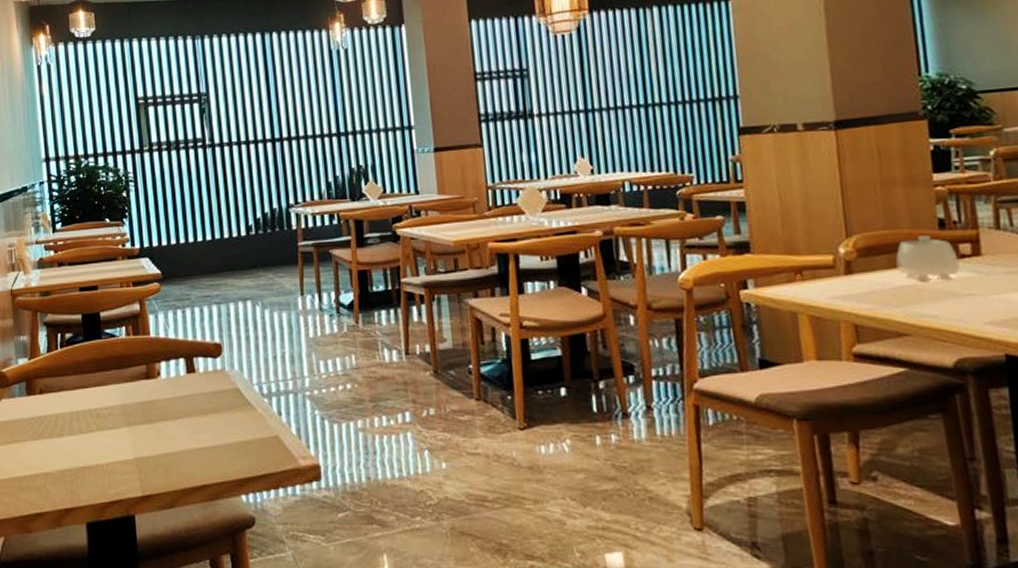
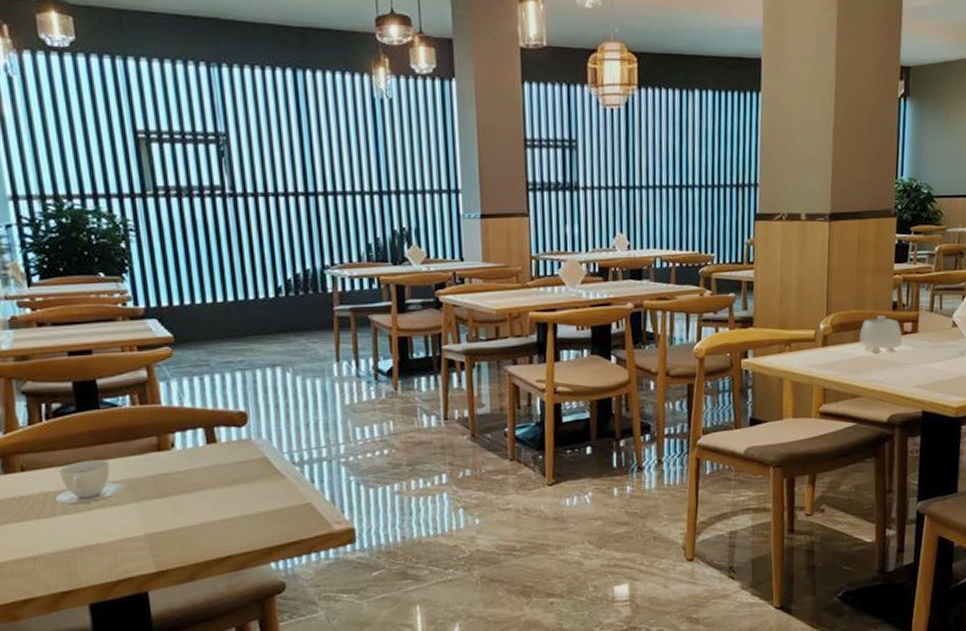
teacup: none [64,385,118,426] -> present [54,459,123,504]

